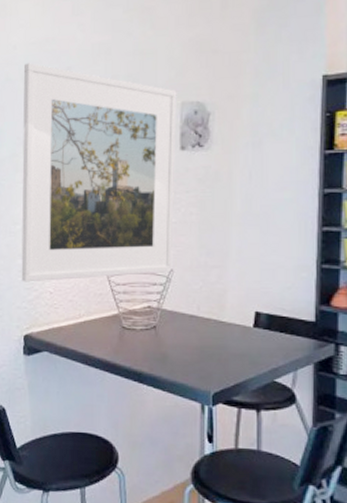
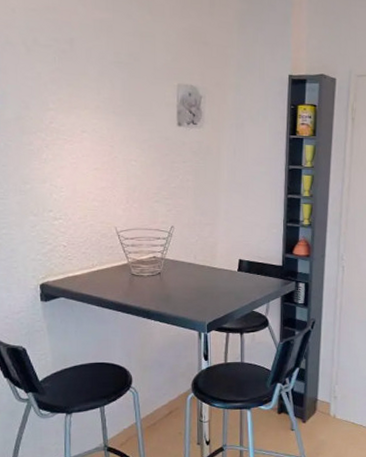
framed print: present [21,63,177,282] -> none [24,28,174,237]

